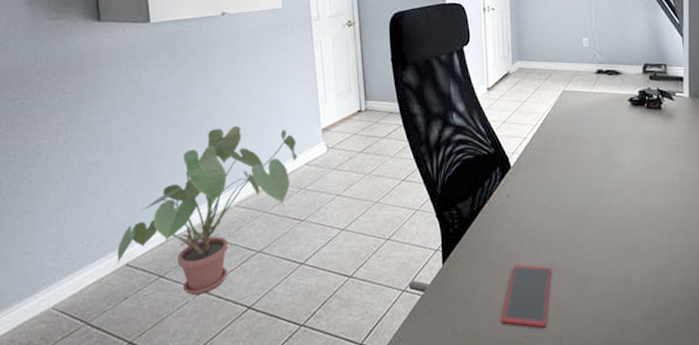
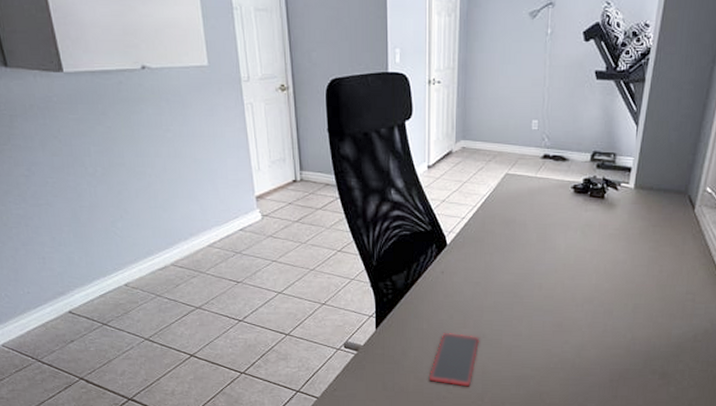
house plant: present [117,125,298,295] -> none [58,187,232,342]

